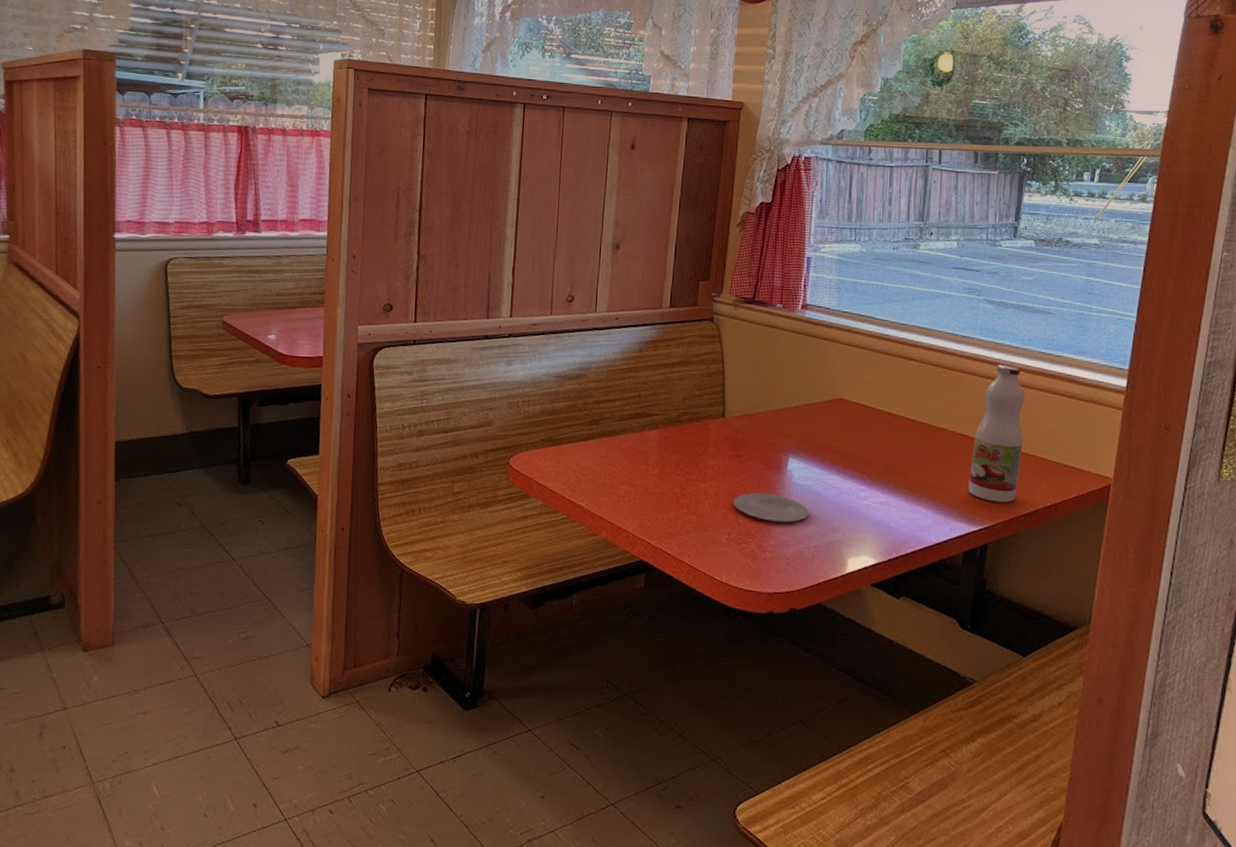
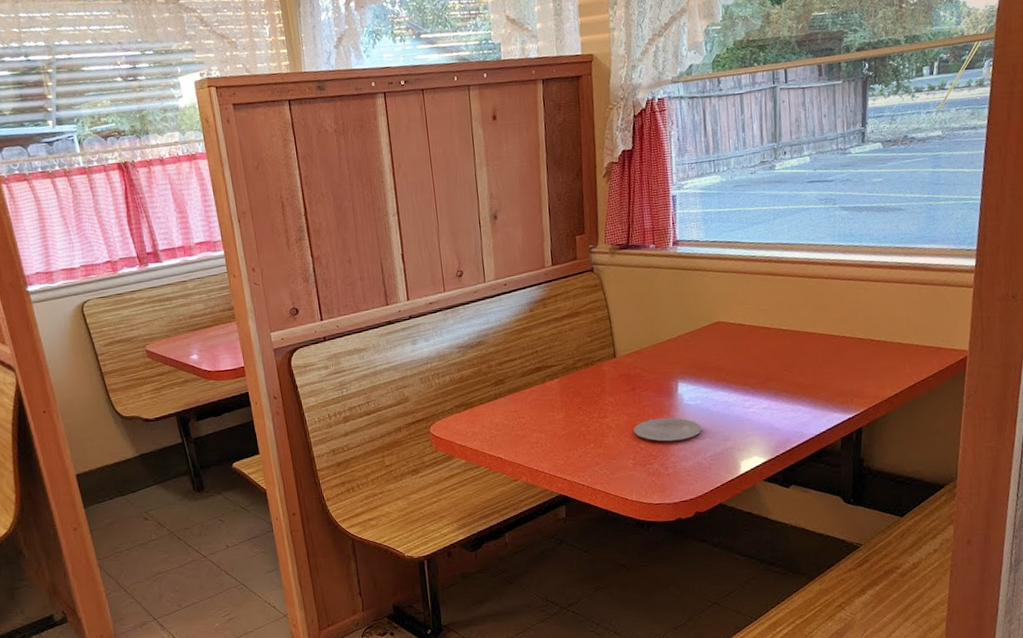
juice bottle: present [969,364,1026,503] -> none [840,263,886,390]

